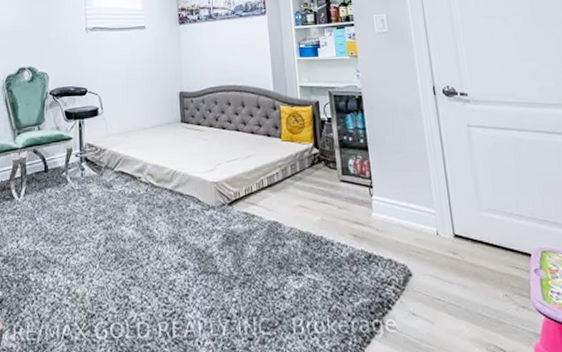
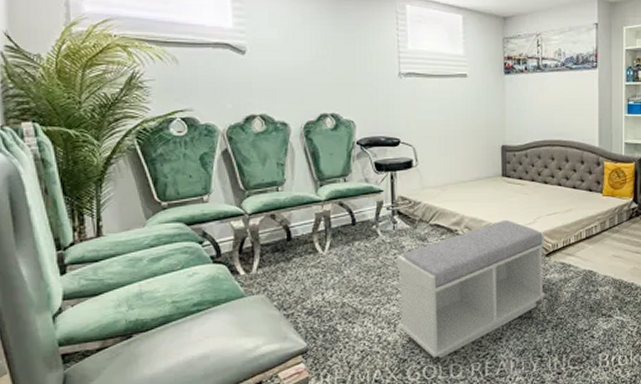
bench: none [84,166,230,316] -> present [396,220,545,359]

